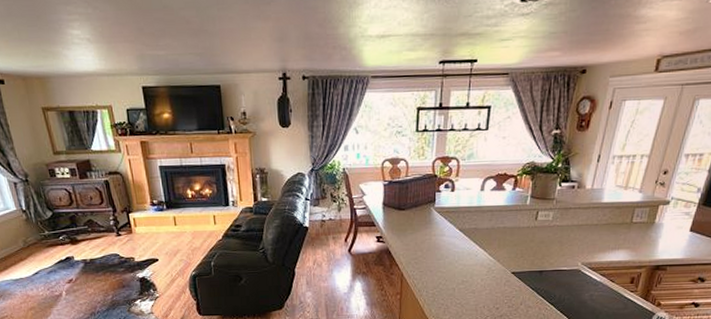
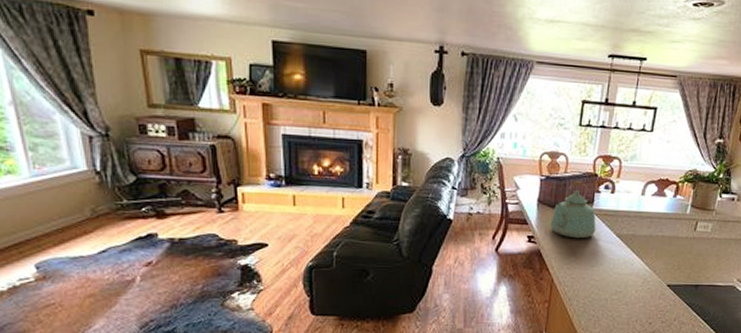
kettle: none [396,182,439,236] -> present [550,180,596,239]

